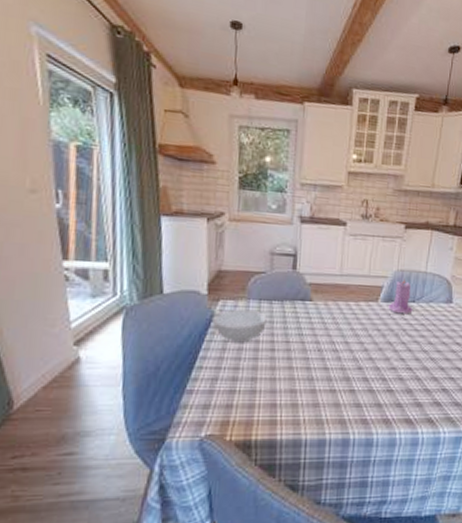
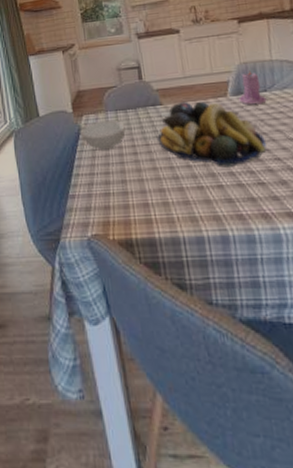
fruit bowl: none [300,301,403,373] -> present [157,101,266,168]

